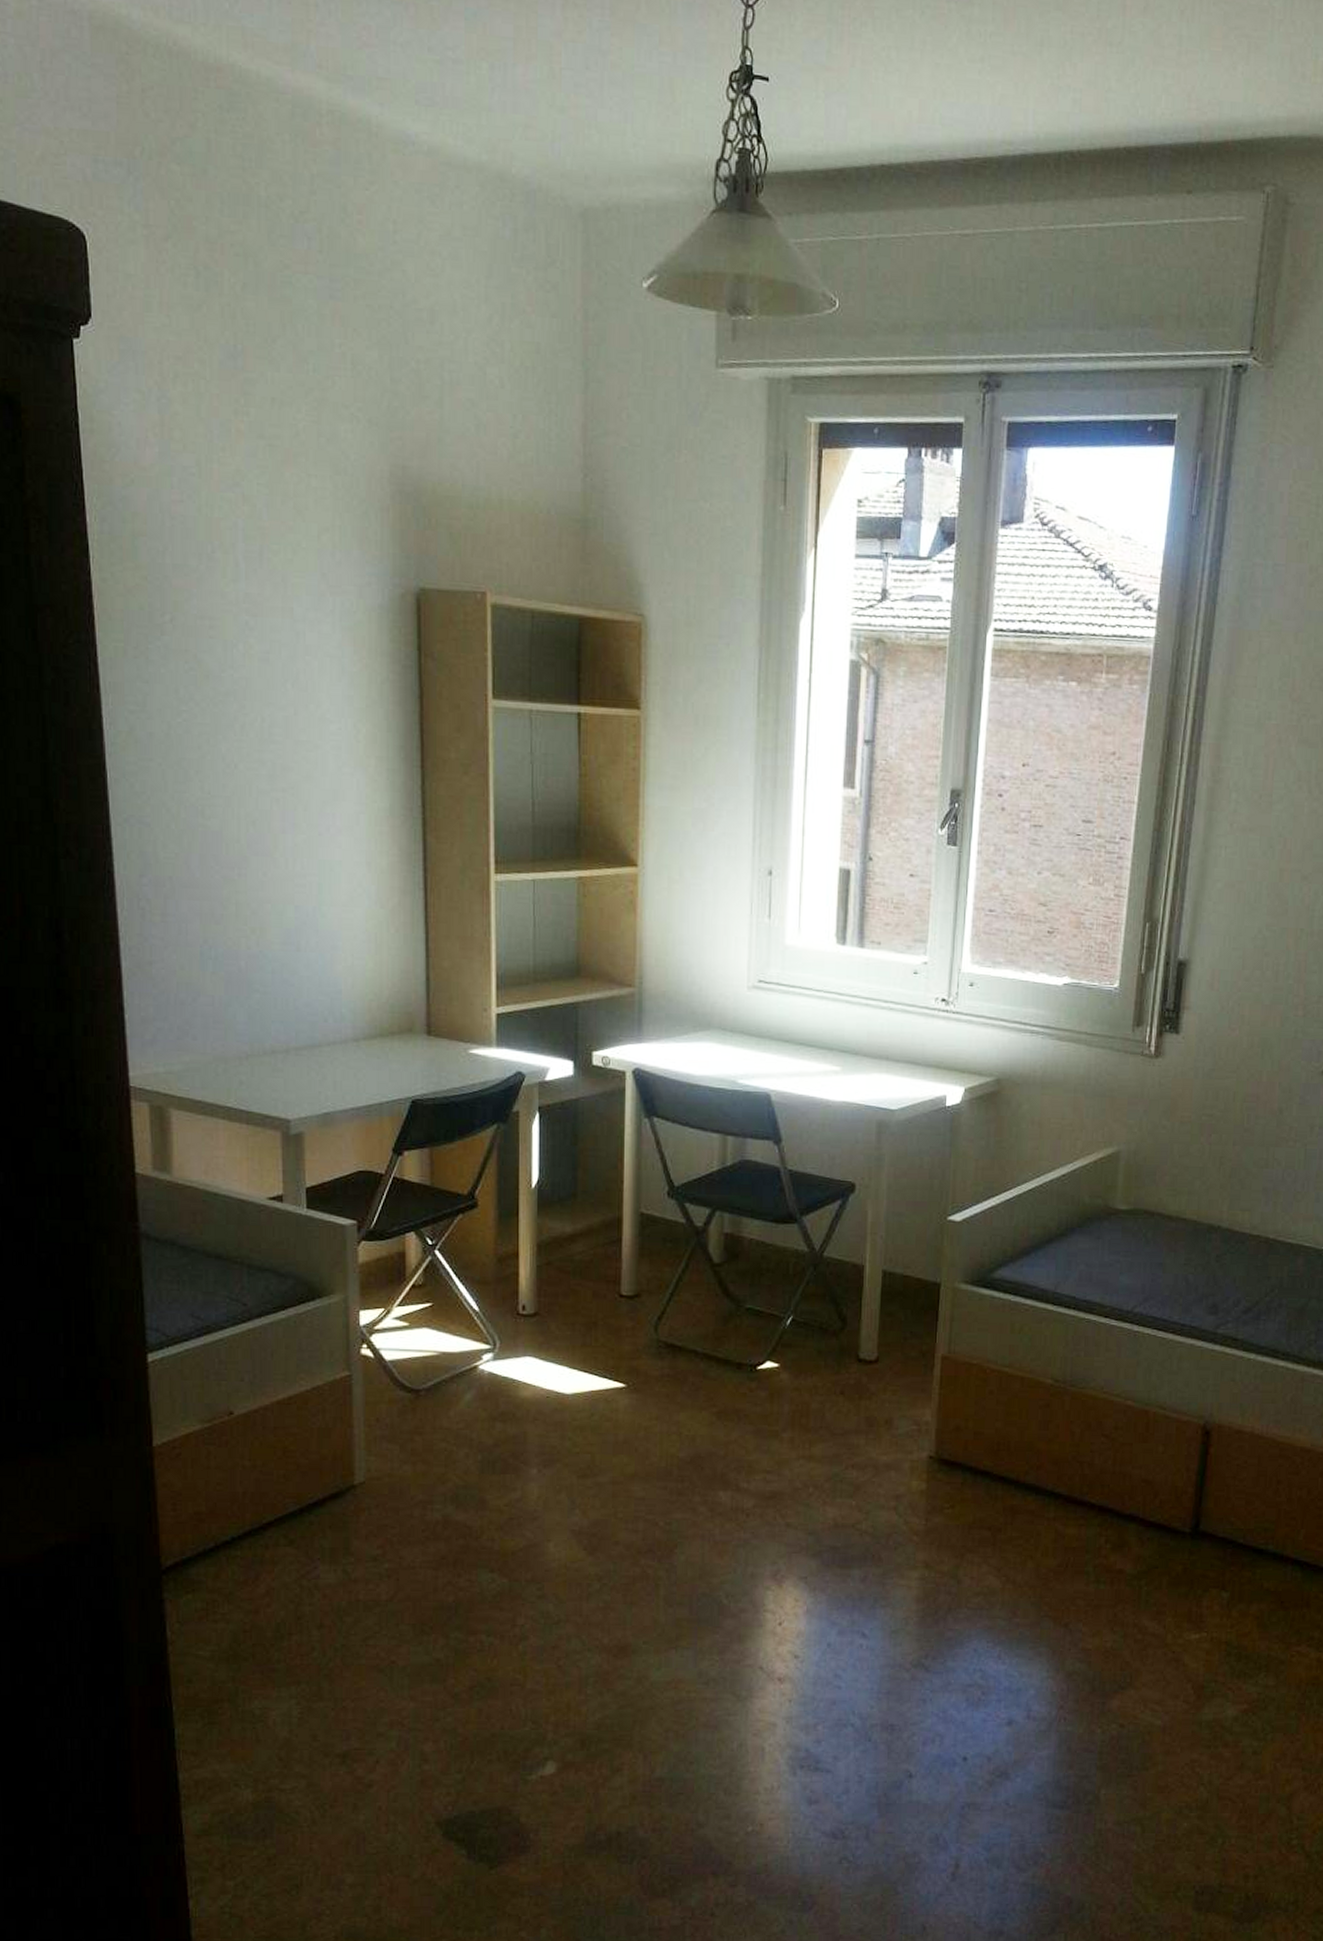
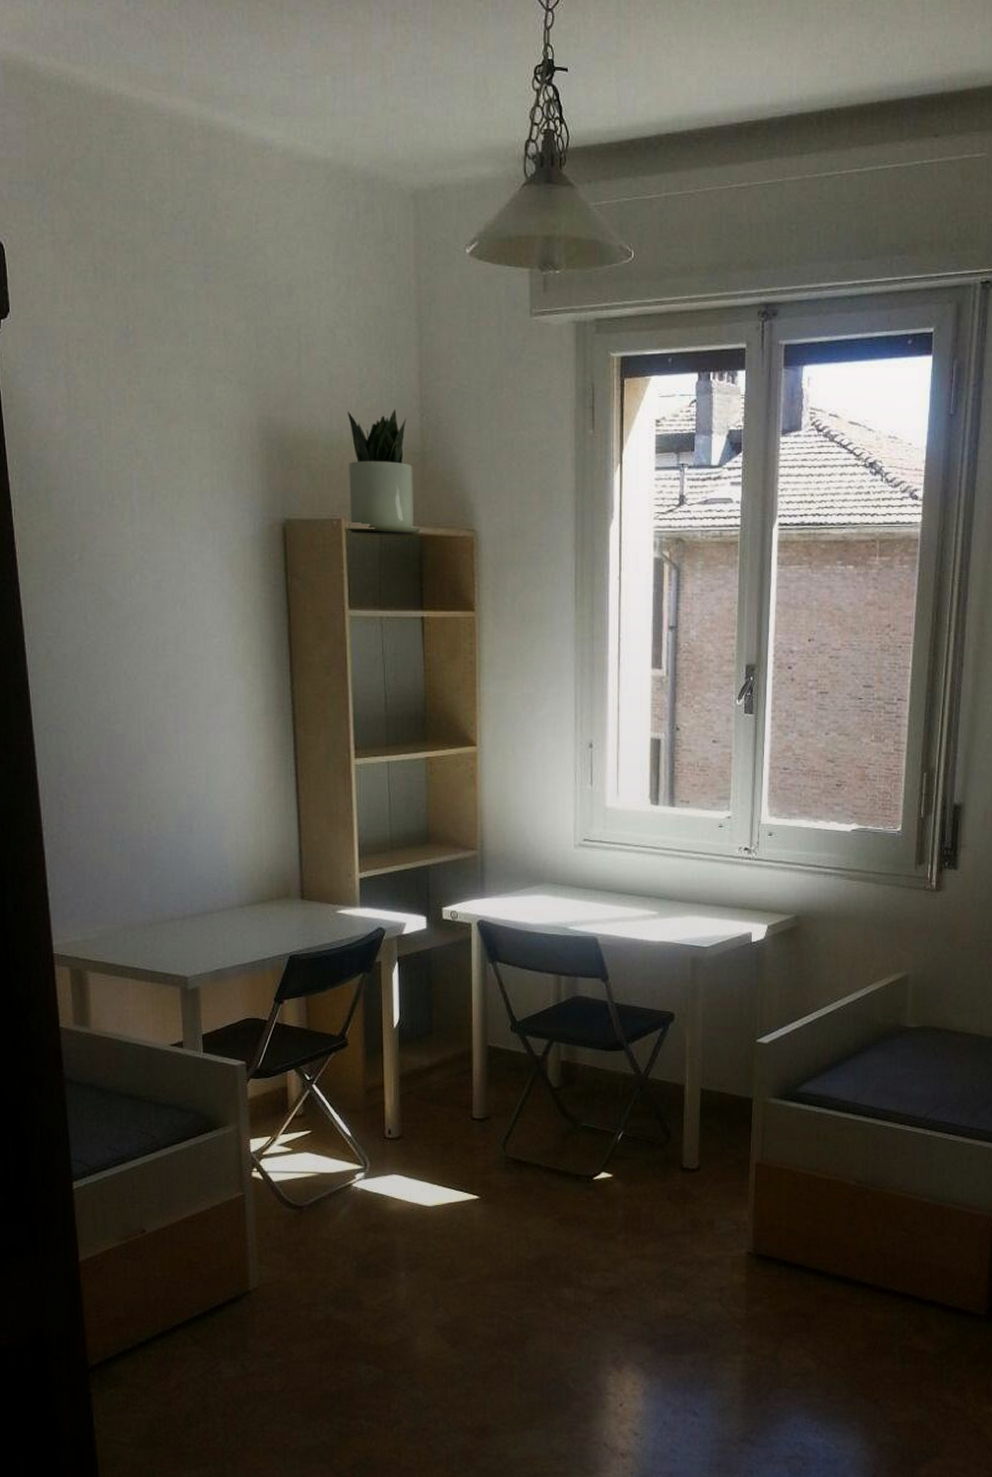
planter: none [491,465,580,618] -> present [345,409,421,537]

